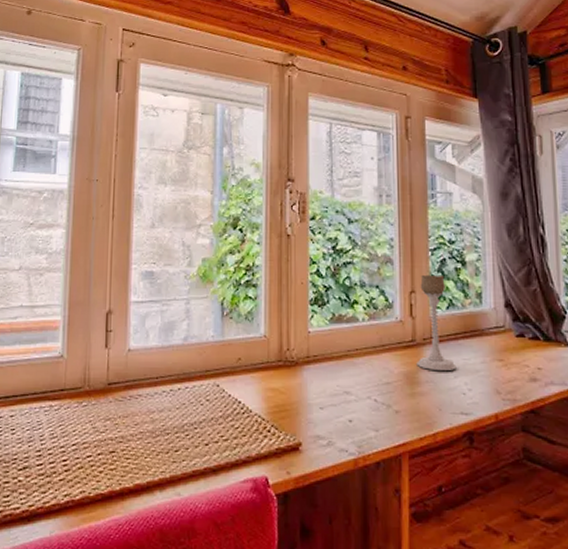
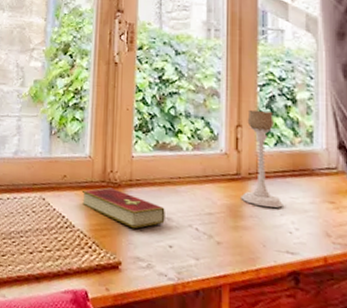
hardcover book: none [257,366,344,407] -> present [81,187,165,229]

